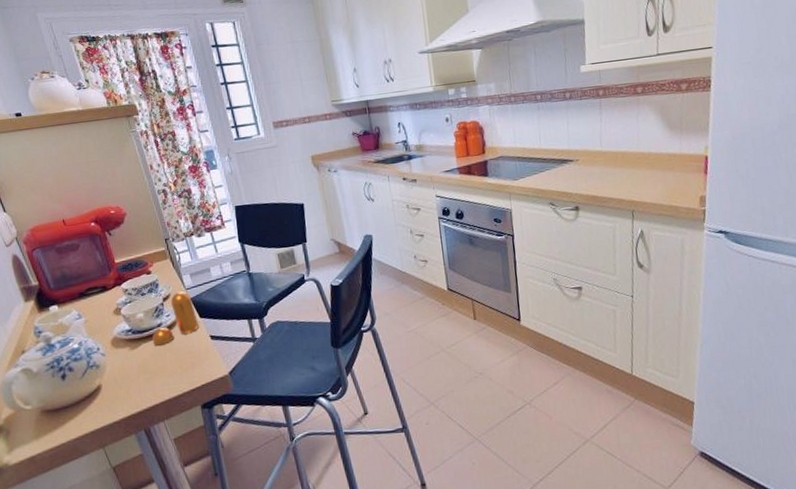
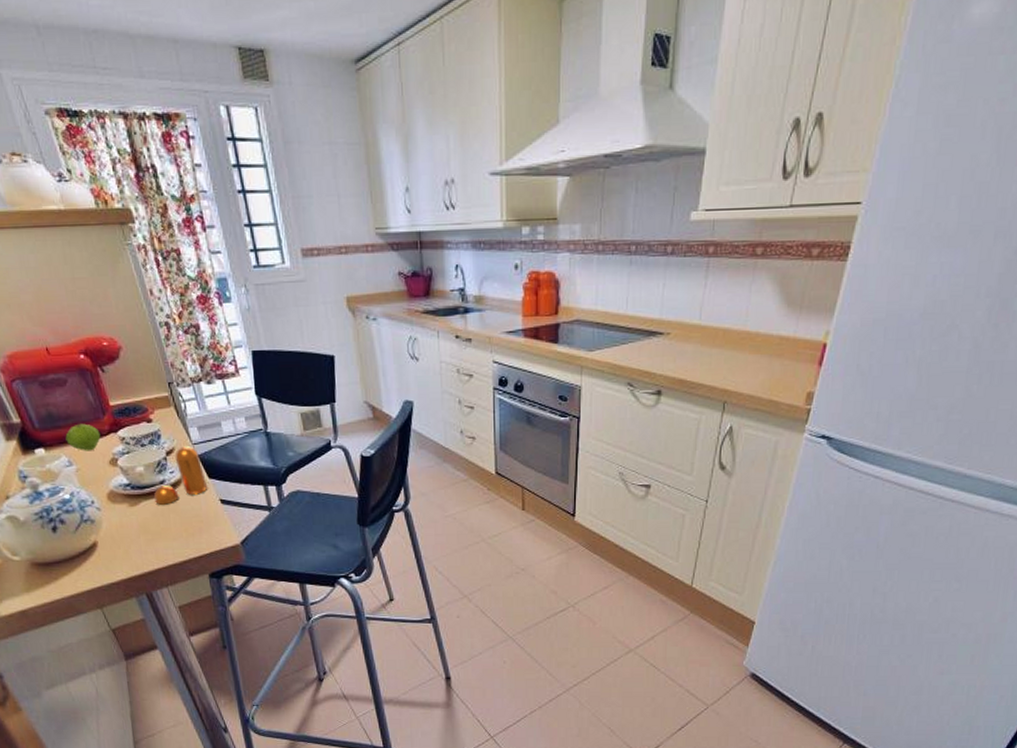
apple: none [76,278,107,305] -> present [65,420,101,451]

